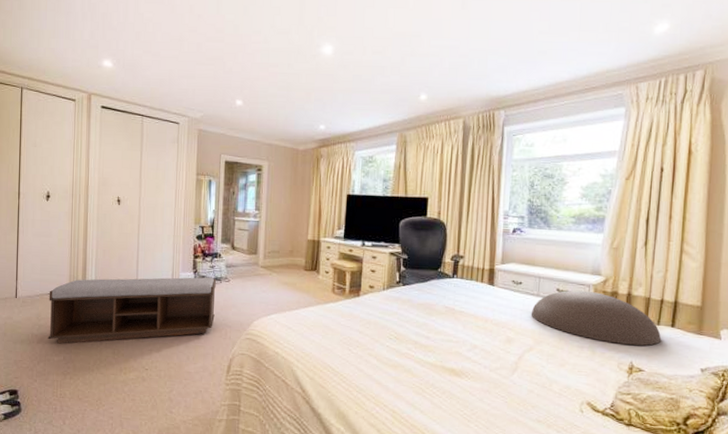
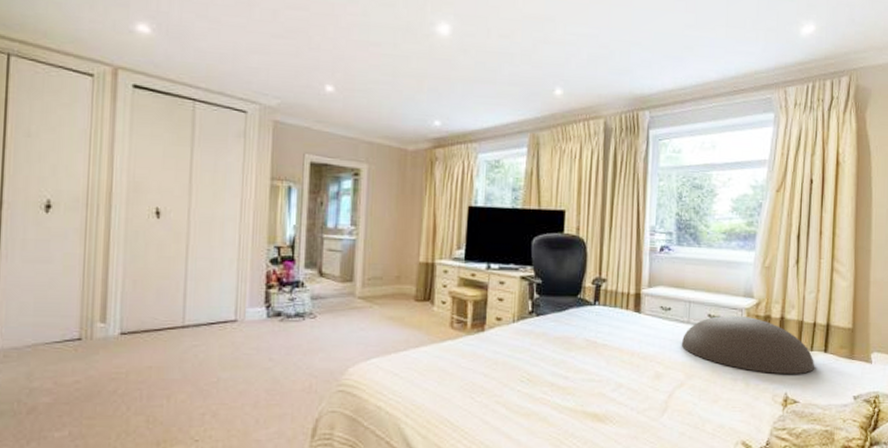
bench: present [48,277,216,344] -> none [44,313,297,413]

